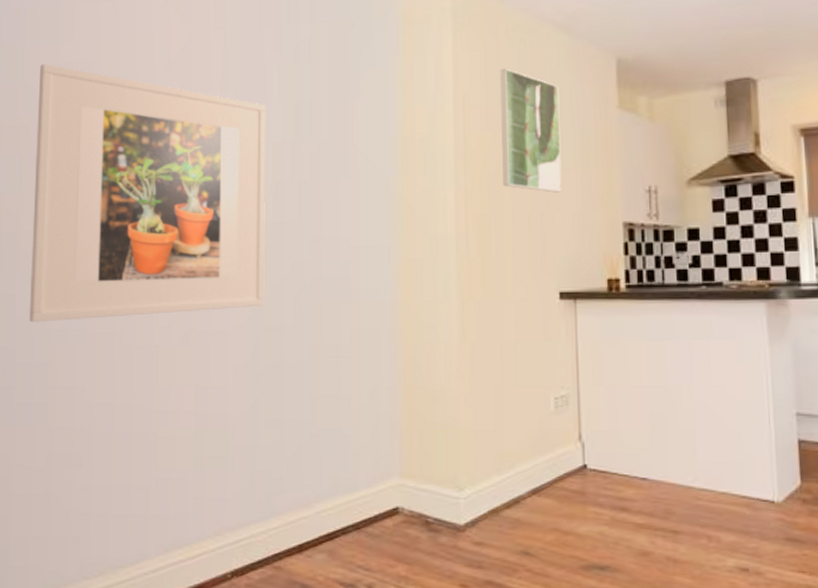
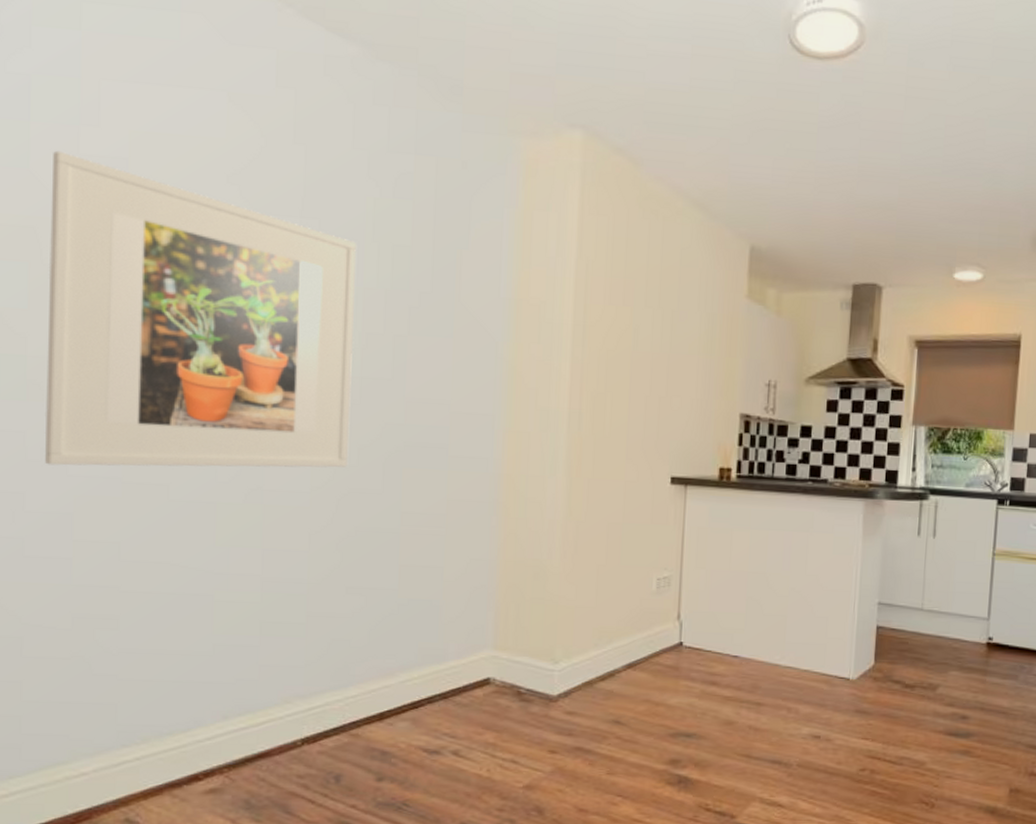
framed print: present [500,68,562,193] -> none [622,239,689,377]

